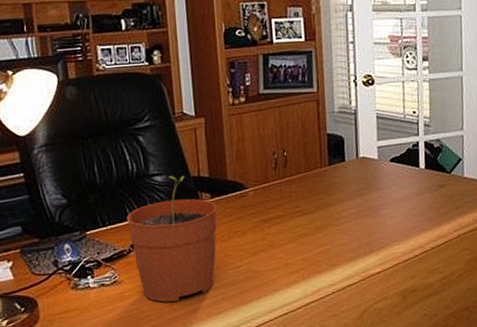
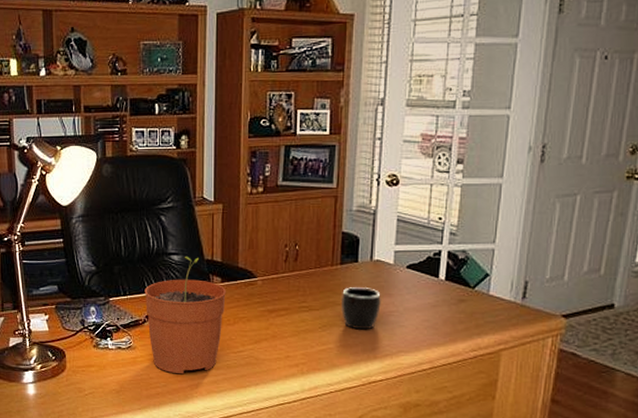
mug: none [333,184,371,227] -> present [341,287,381,330]

